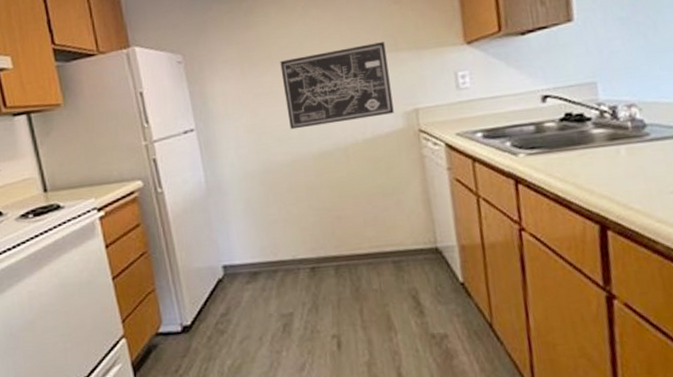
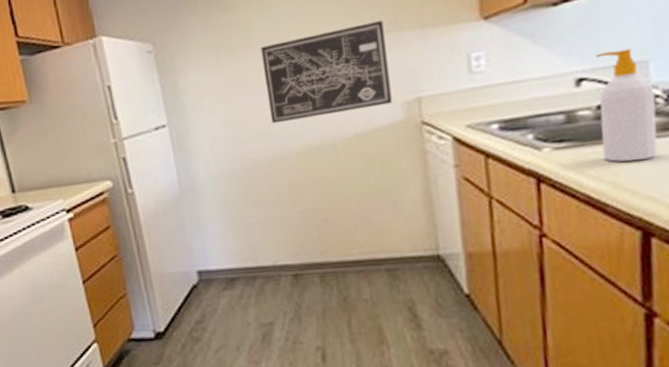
soap bottle: none [555,72,608,166] -> present [594,48,658,162]

